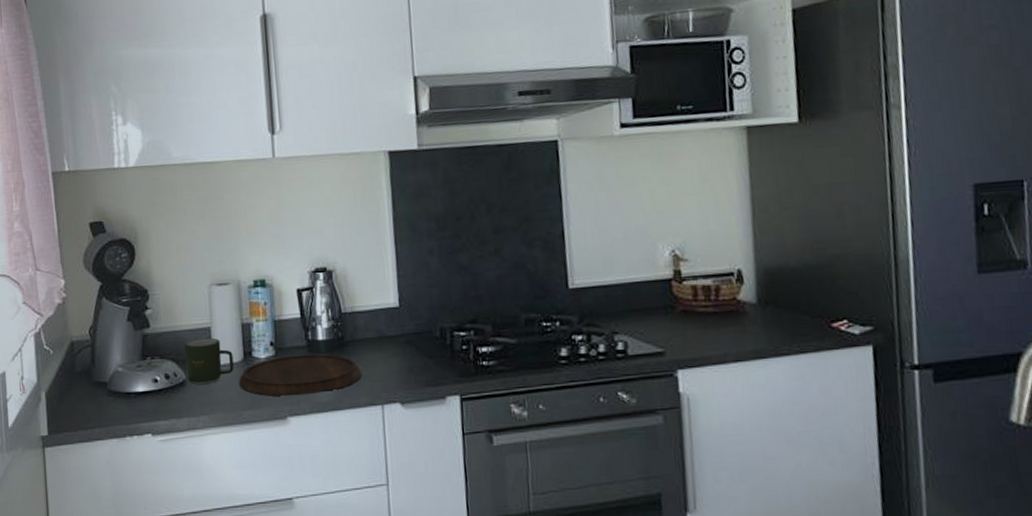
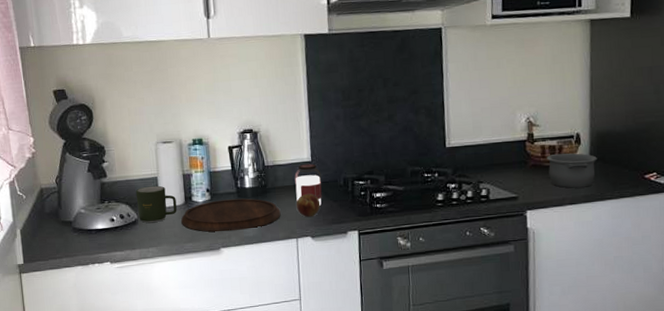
jar: none [378,310,413,363] -> present [294,163,322,206]
fruit: none [380,347,412,379] -> present [296,193,321,218]
cooking pot: none [700,295,767,341] -> present [547,153,597,188]

